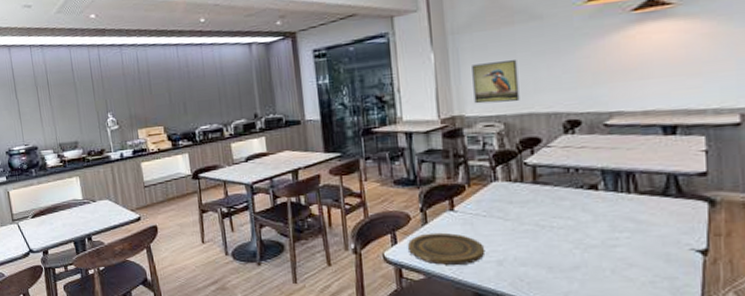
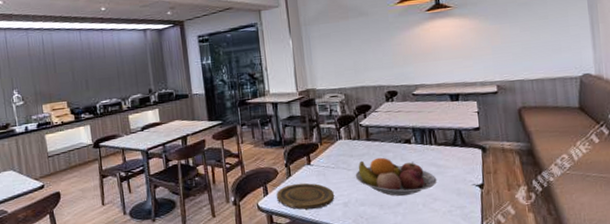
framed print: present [472,60,520,104] -> none [320,46,355,80]
fruit bowl: none [514,206,635,258] -> present [355,157,437,196]

